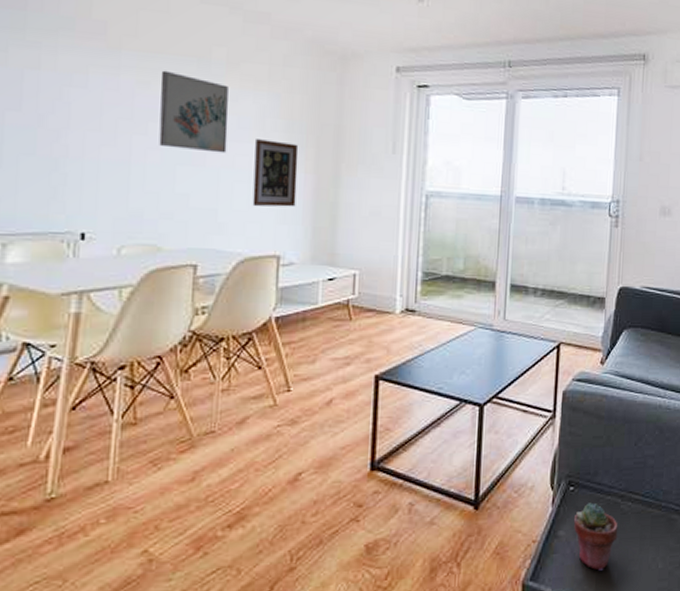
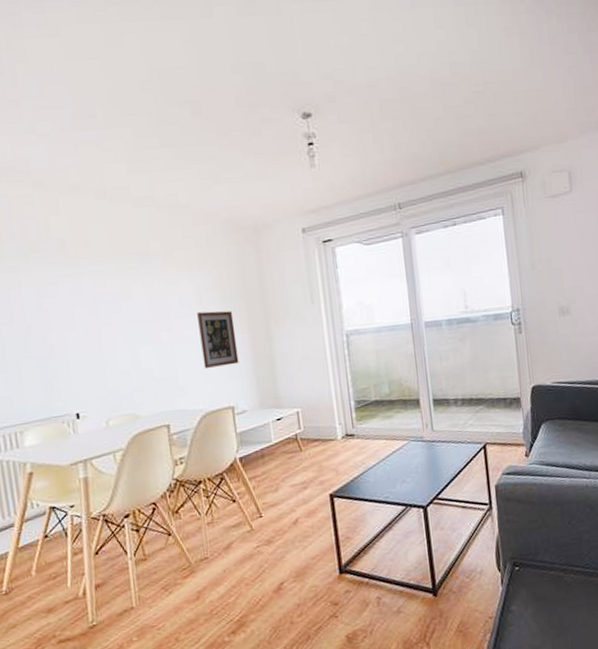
wall art: present [159,70,229,153] -> none [112,269,176,333]
potted succulent: present [573,502,618,572] -> none [523,578,566,638]

